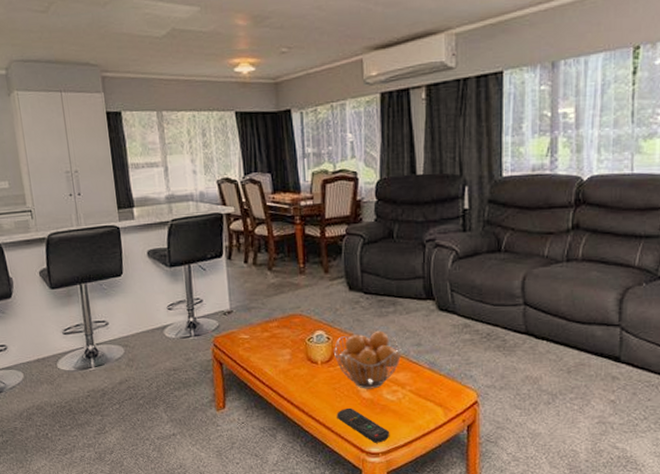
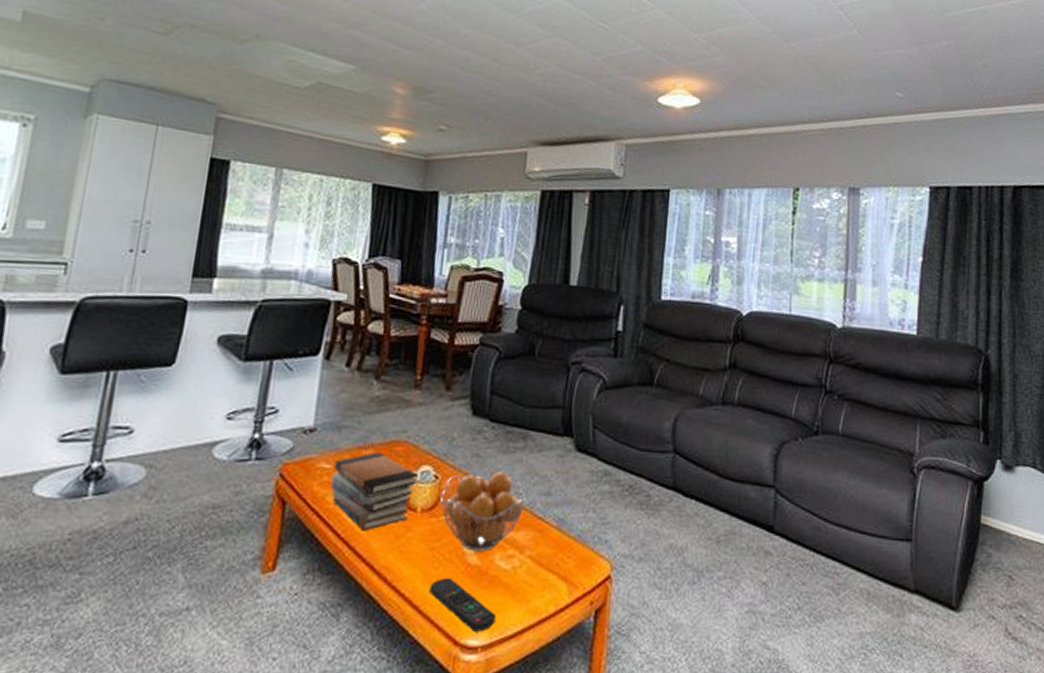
book stack: none [250,324,314,379] -> present [330,452,418,531]

